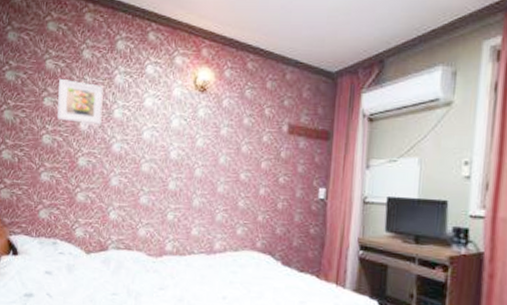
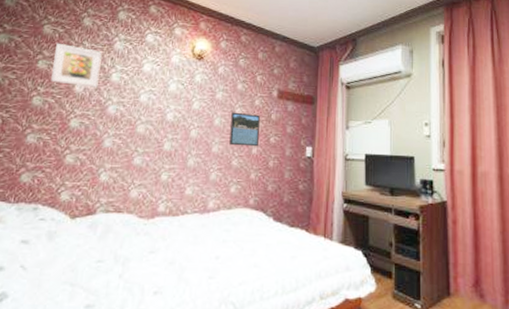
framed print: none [235,149,268,187] -> present [229,112,260,147]

